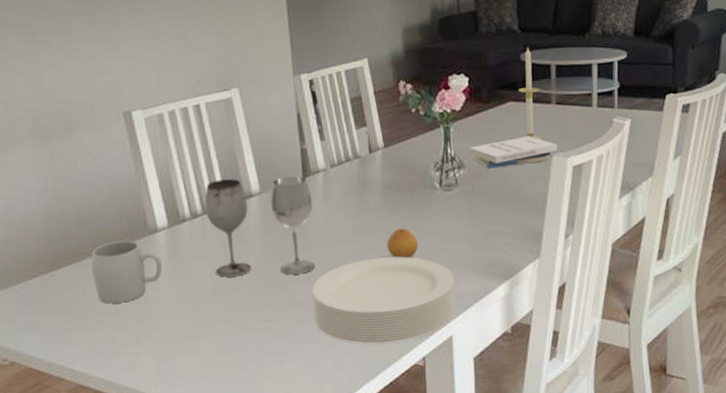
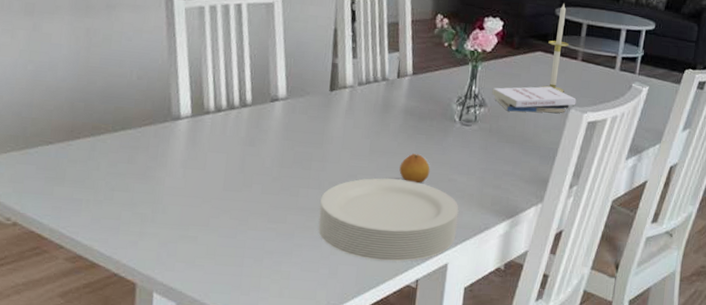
mug: present [92,240,163,304] -> none [109,121,179,183]
wineglass: present [204,176,316,277] -> none [229,79,336,183]

